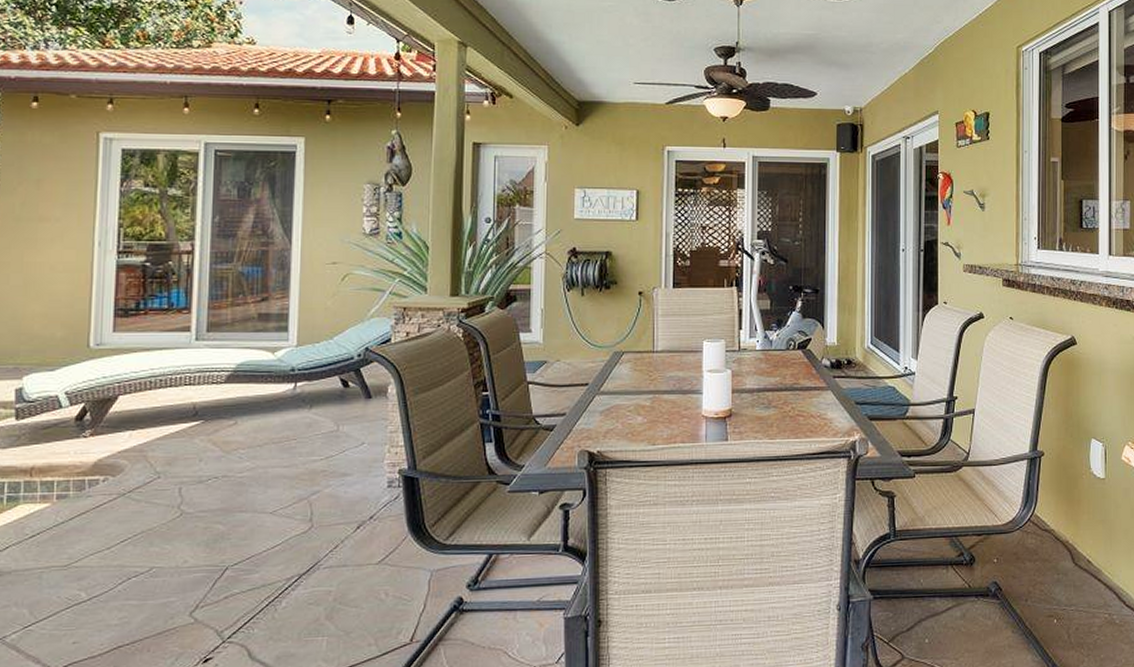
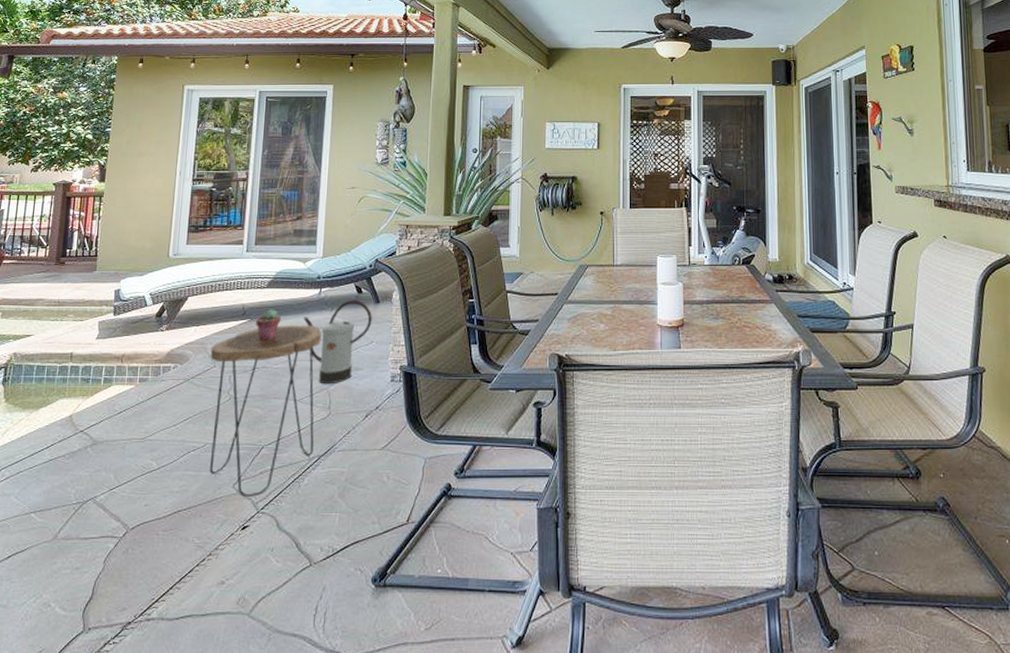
side table: none [152,426,298,627] -> present [209,325,322,498]
potted succulent: none [212,408,245,445] -> present [256,309,281,340]
watering can: none [274,396,363,494] -> present [303,301,372,385]

